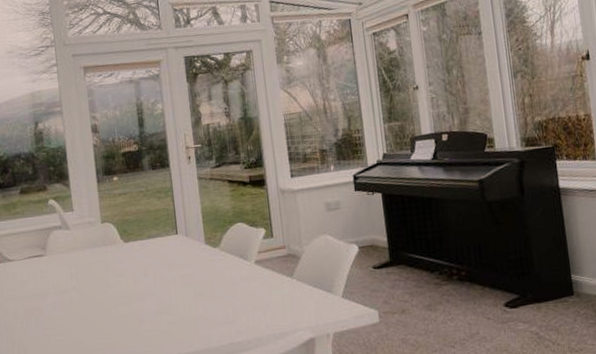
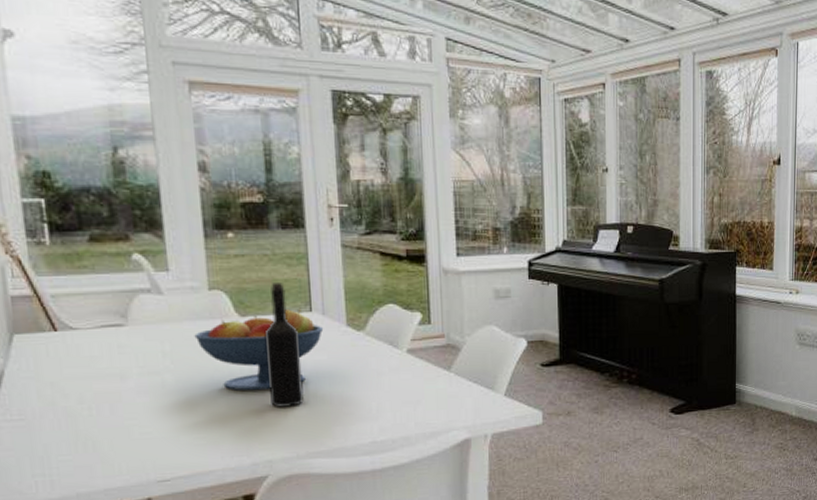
fruit bowl: none [92,233,188,303] -> present [194,309,324,391]
wine bottle: none [143,213,175,316] -> present [264,283,305,407]

